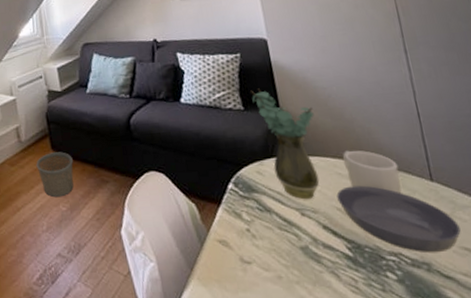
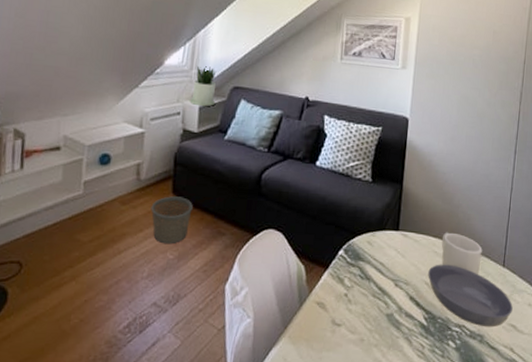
planter: none [48,31,71,68] -> present [190,66,217,107]
vase: present [250,88,320,200] -> none [381,163,430,272]

